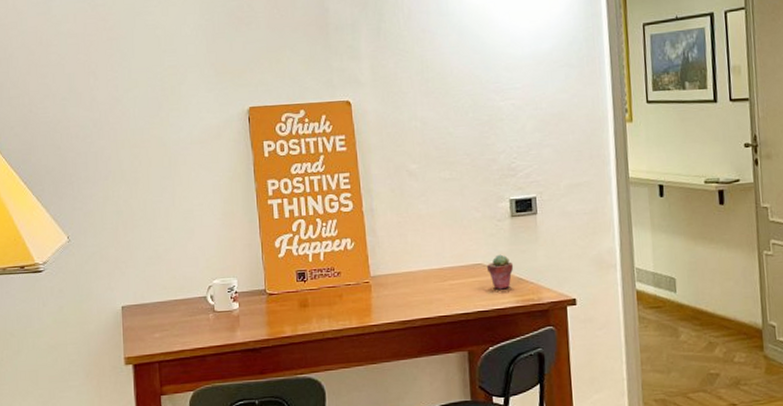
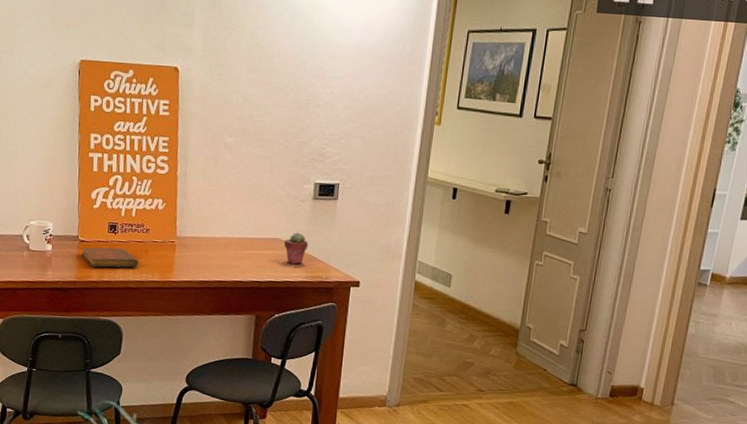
notebook: none [271,296,333,321] -> present [81,247,138,268]

